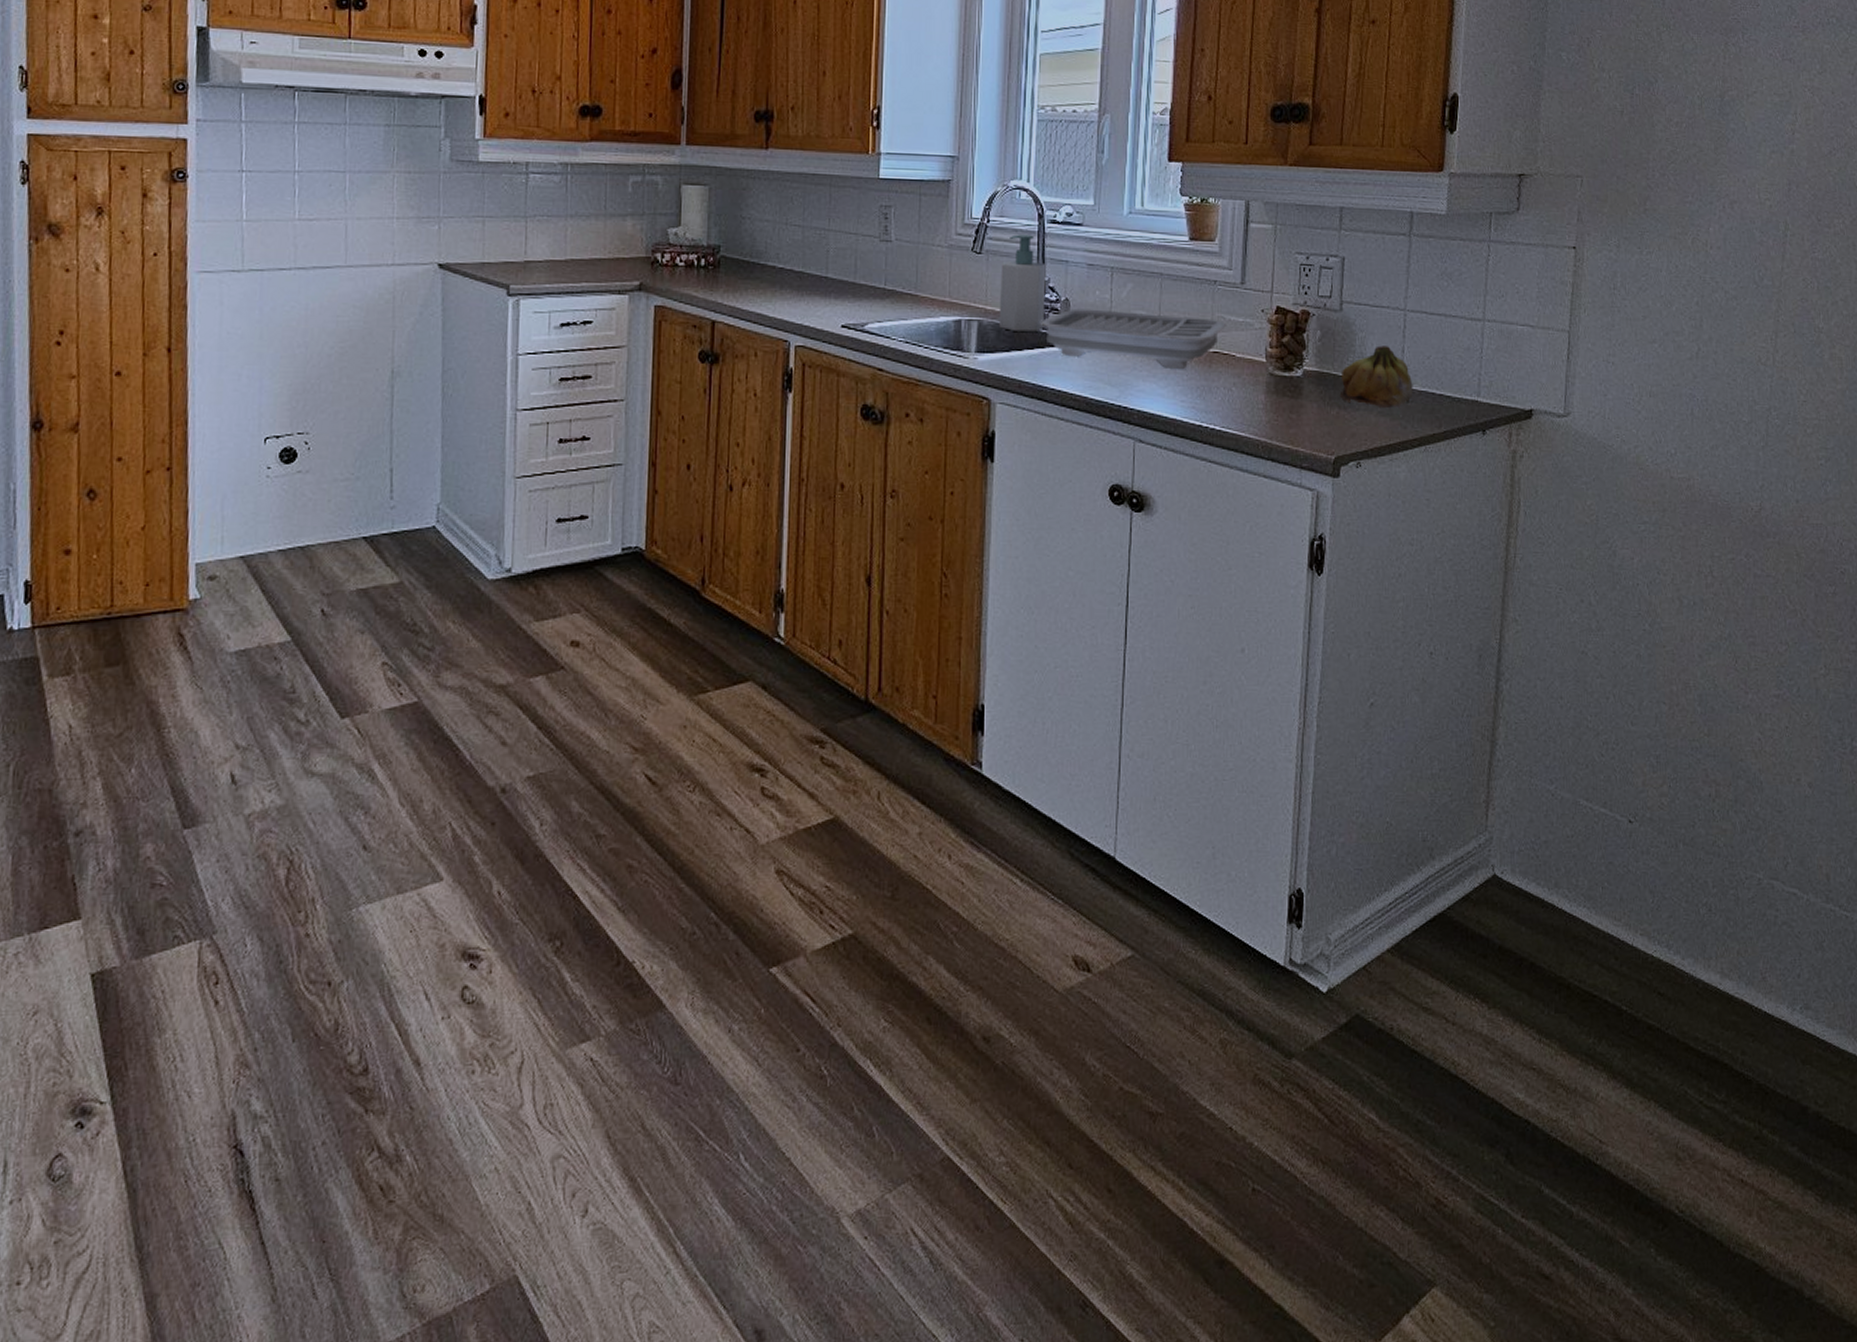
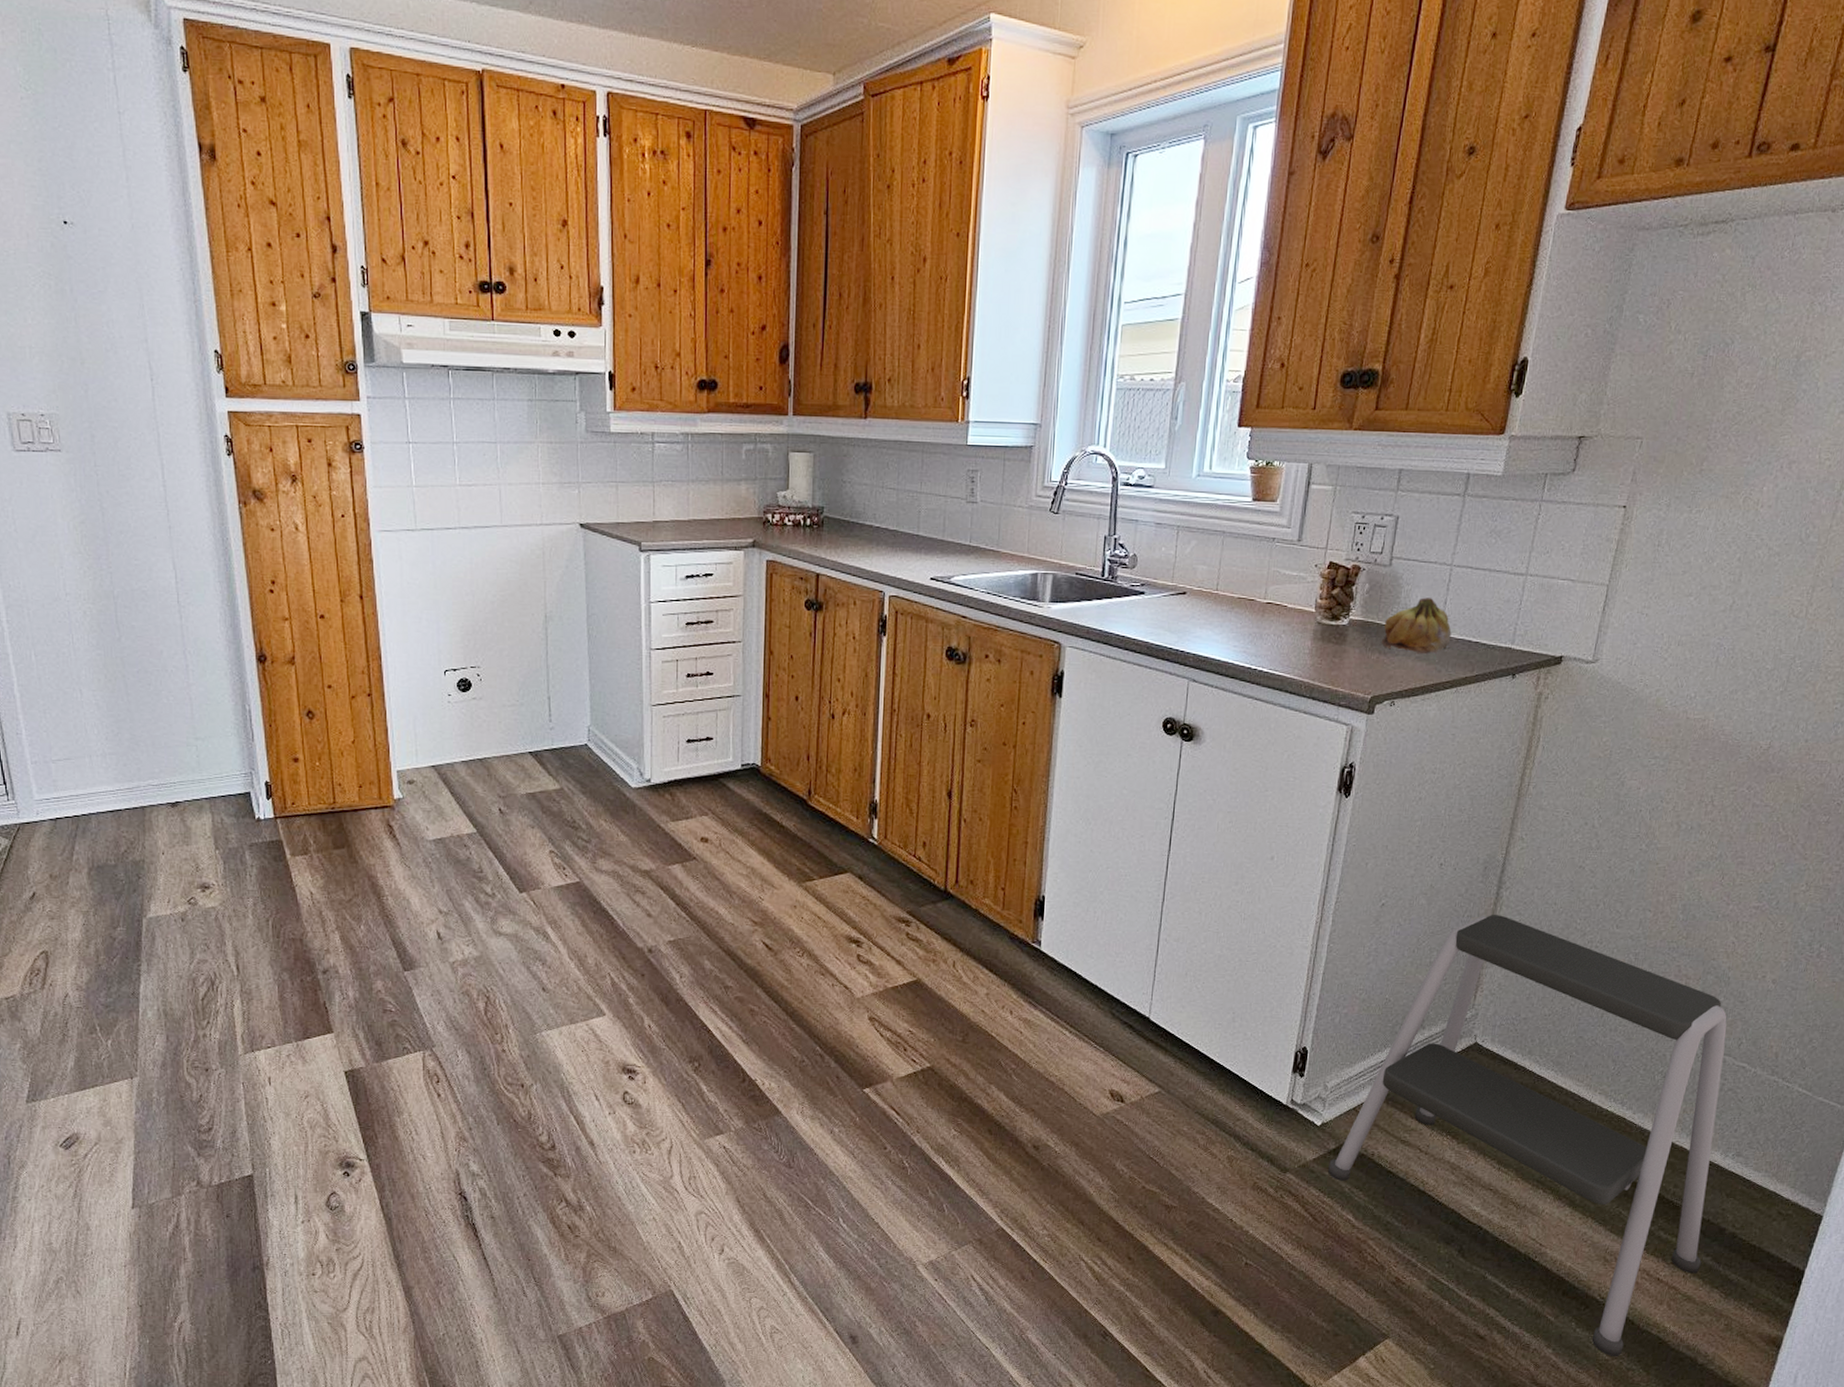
soap bottle: present [998,234,1046,332] -> none [1071,496,1117,584]
dish rack: present [1040,308,1227,370] -> none [1109,563,1282,619]
step stool: none [1341,713,1788,1295] -> present [1328,915,1727,1357]

